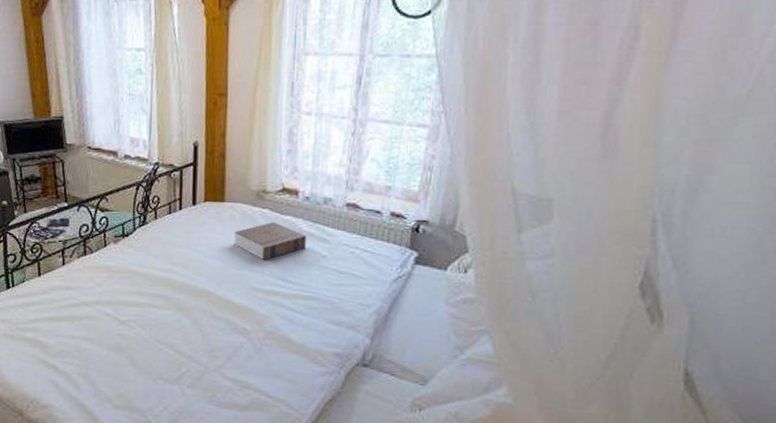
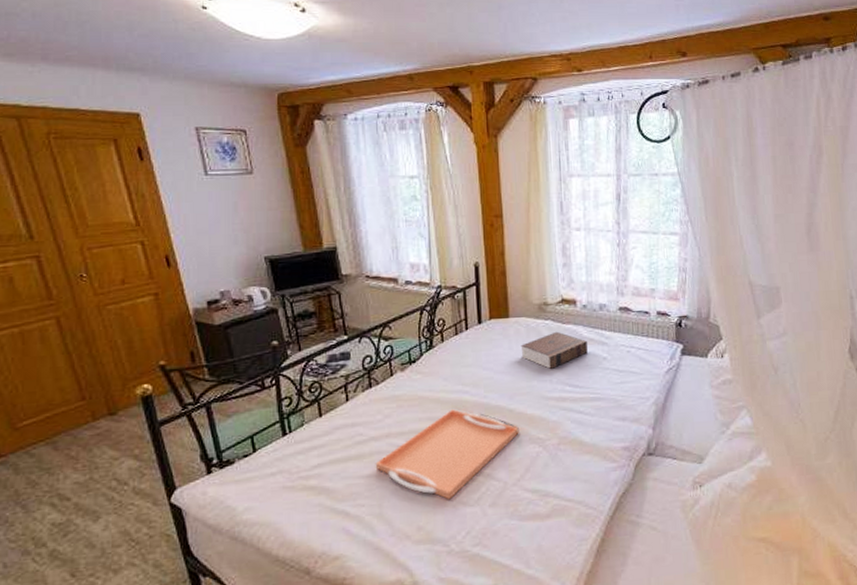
serving tray: none [84,287,225,374] -> present [375,409,519,500]

